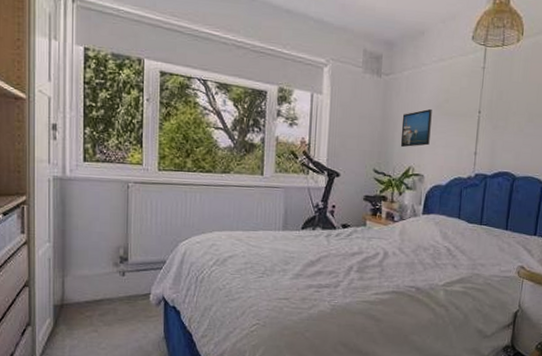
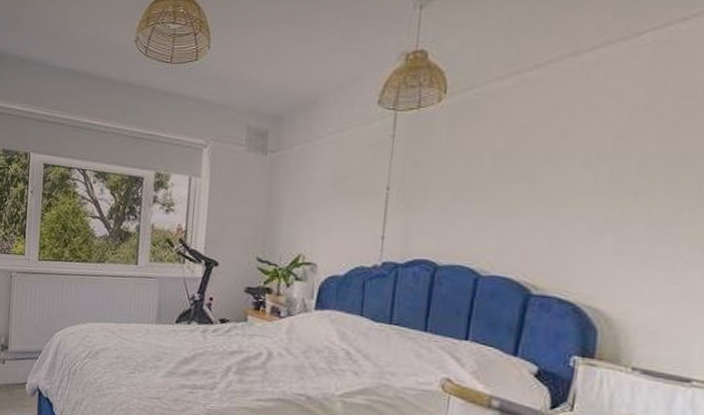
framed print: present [400,108,432,148] -> none [288,187,327,233]

